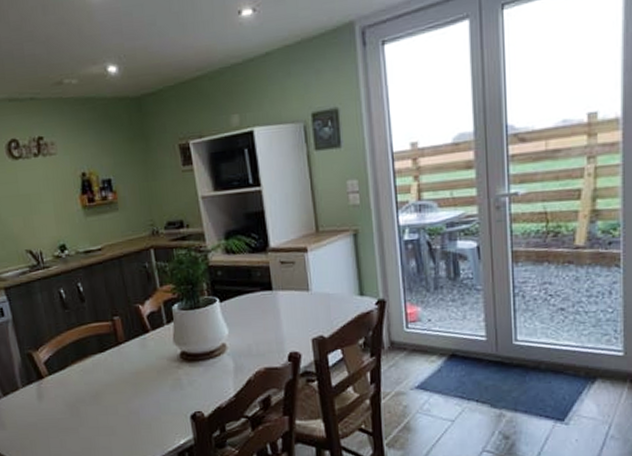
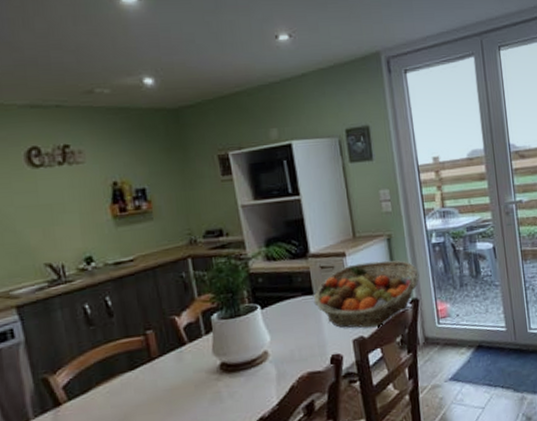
fruit basket: none [272,257,388,328] -> present [313,260,420,328]

